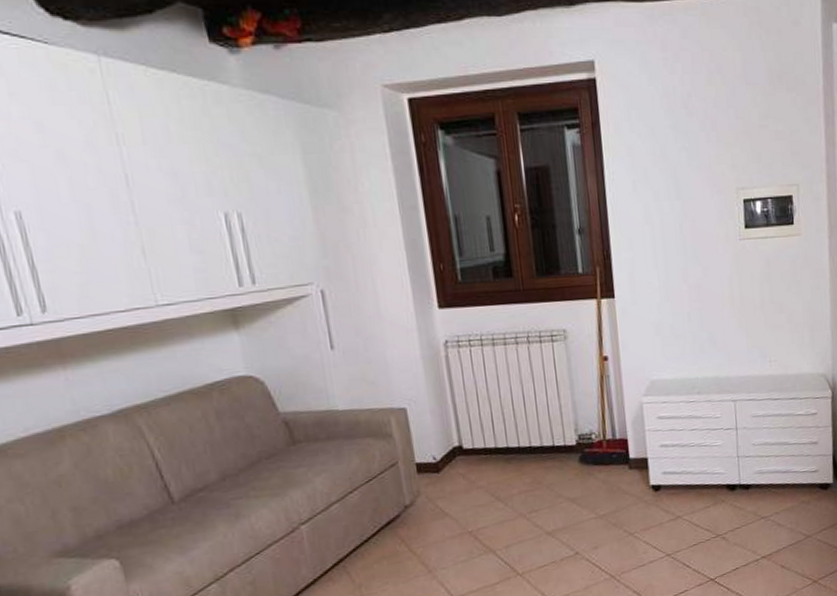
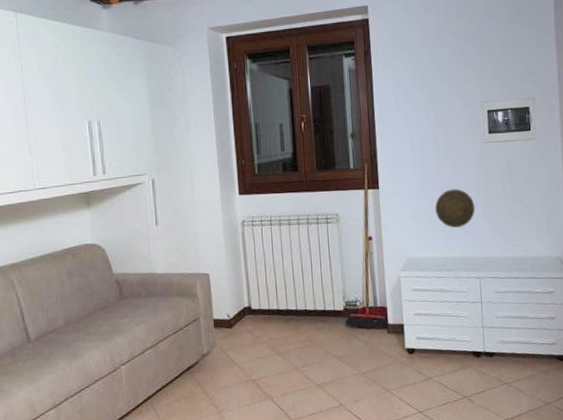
decorative plate: none [682,296,730,344] -> present [435,189,475,229]

